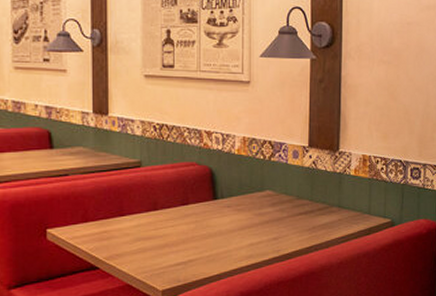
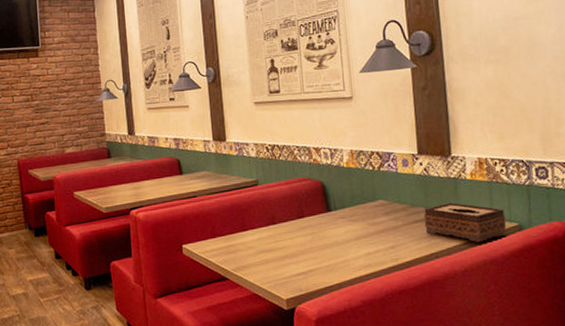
tissue box: none [308,196,381,236] -> present [423,202,507,242]

